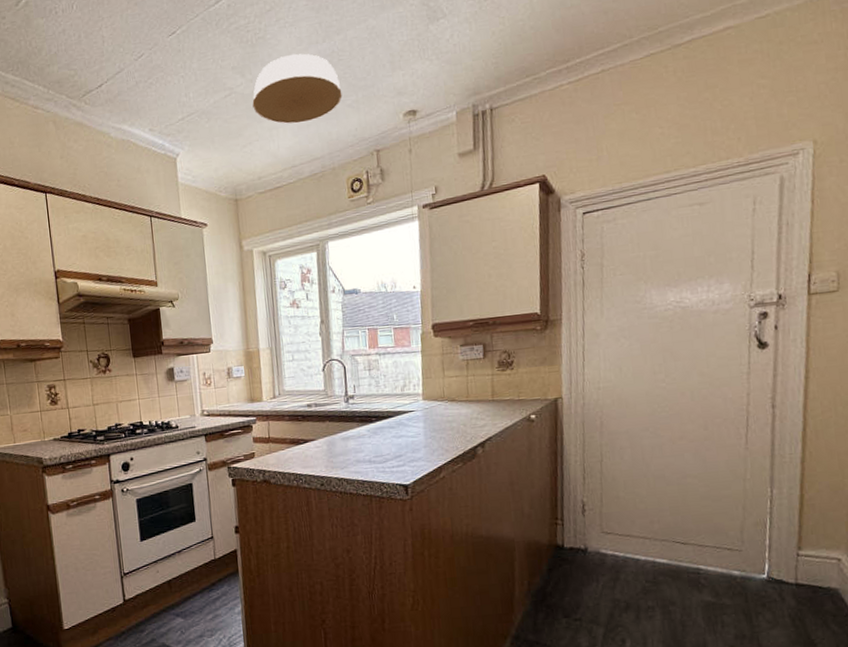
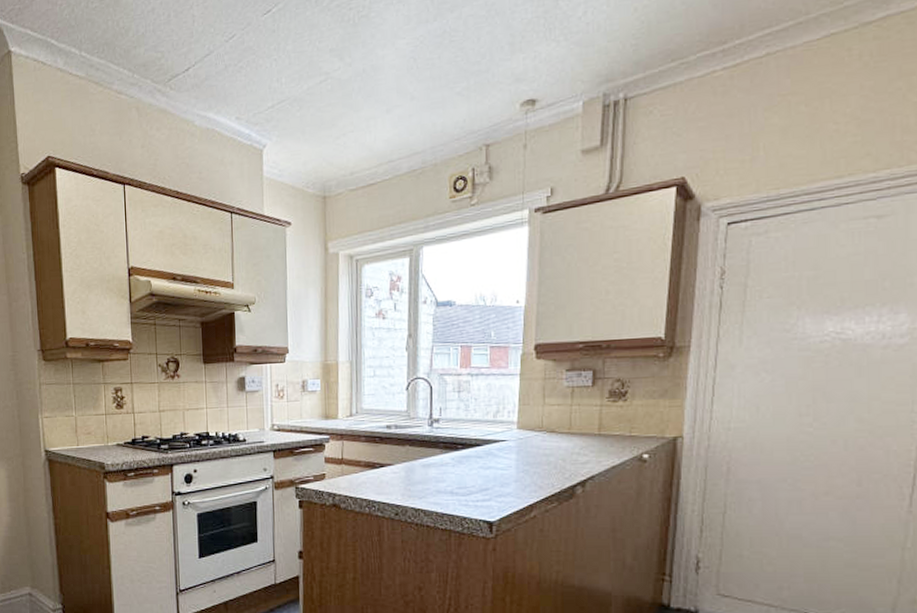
ceiling light: present [252,53,342,124] -> none [349,34,451,114]

